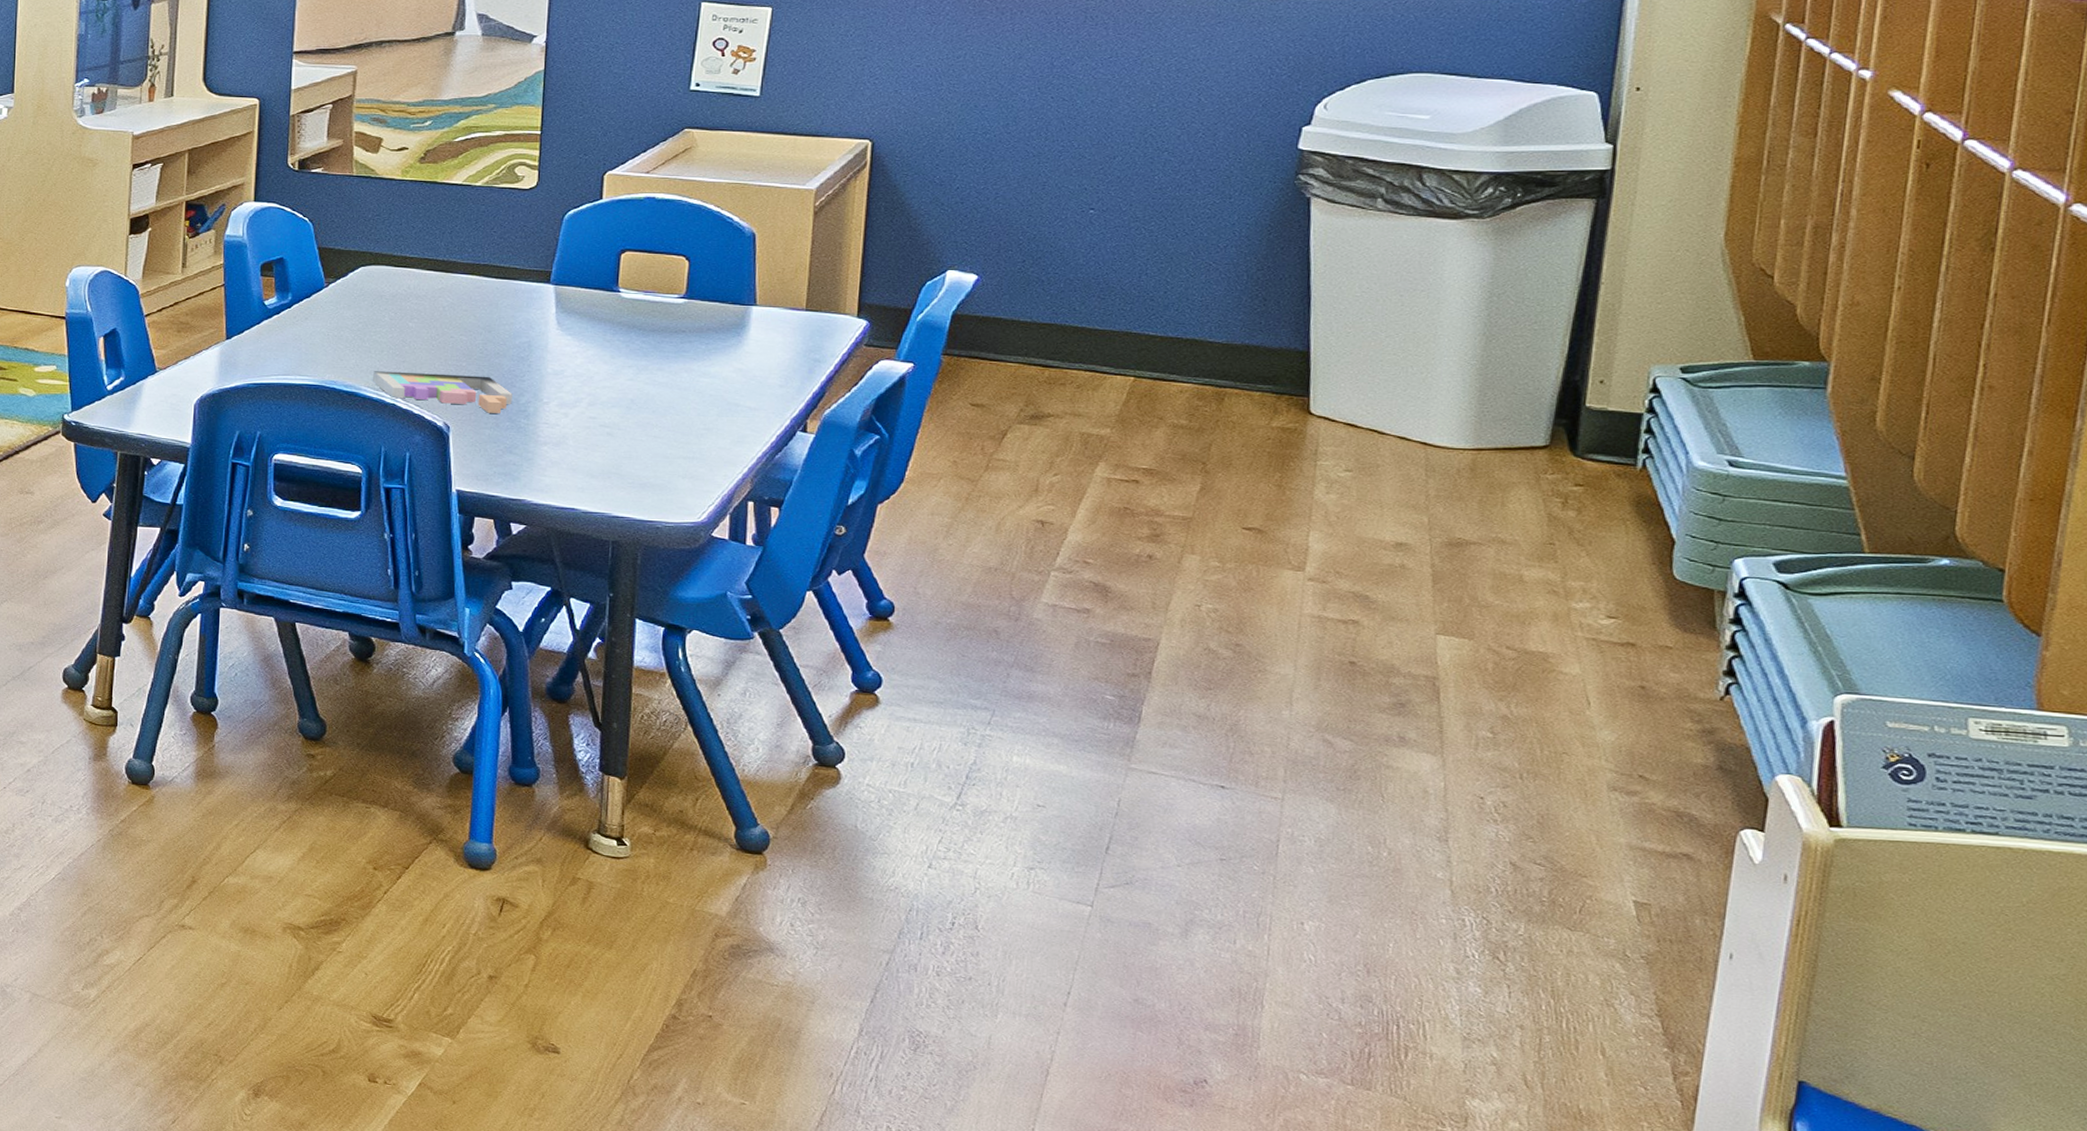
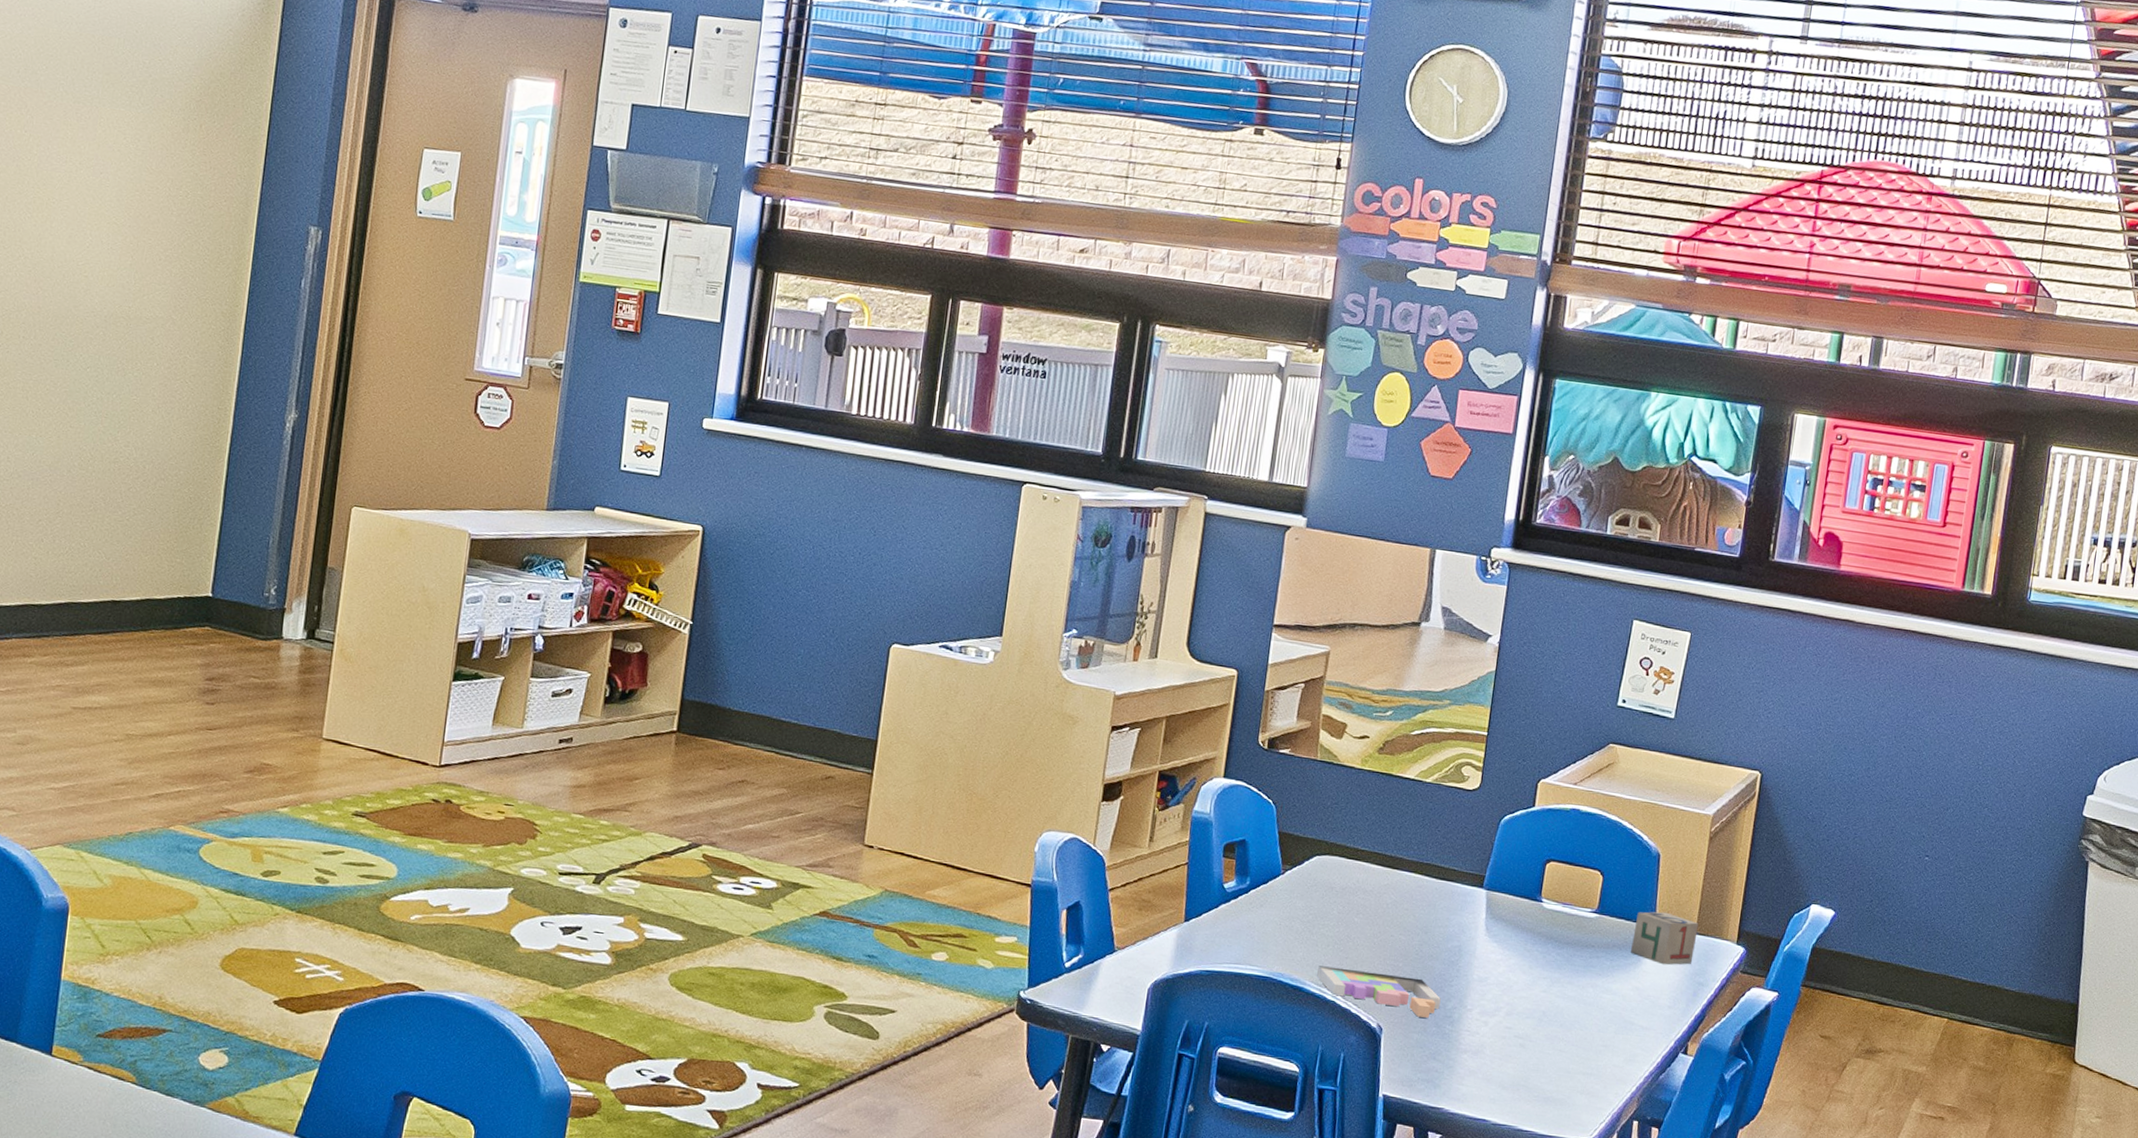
toy block: none [729,291,809,345] -> present [1631,911,1699,965]

